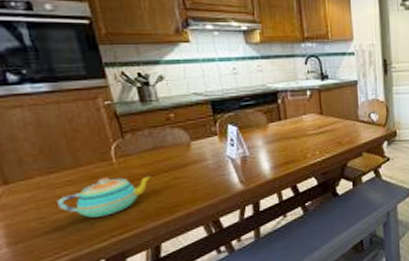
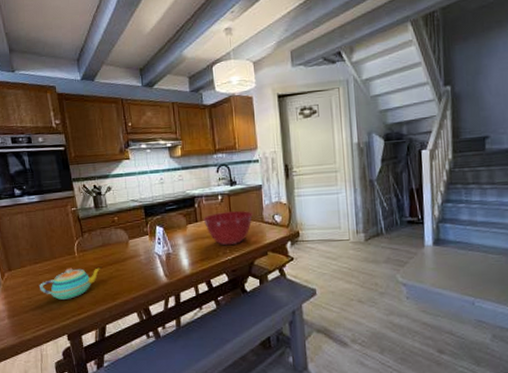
mixing bowl: none [288,108,346,147] -> present [203,211,253,246]

